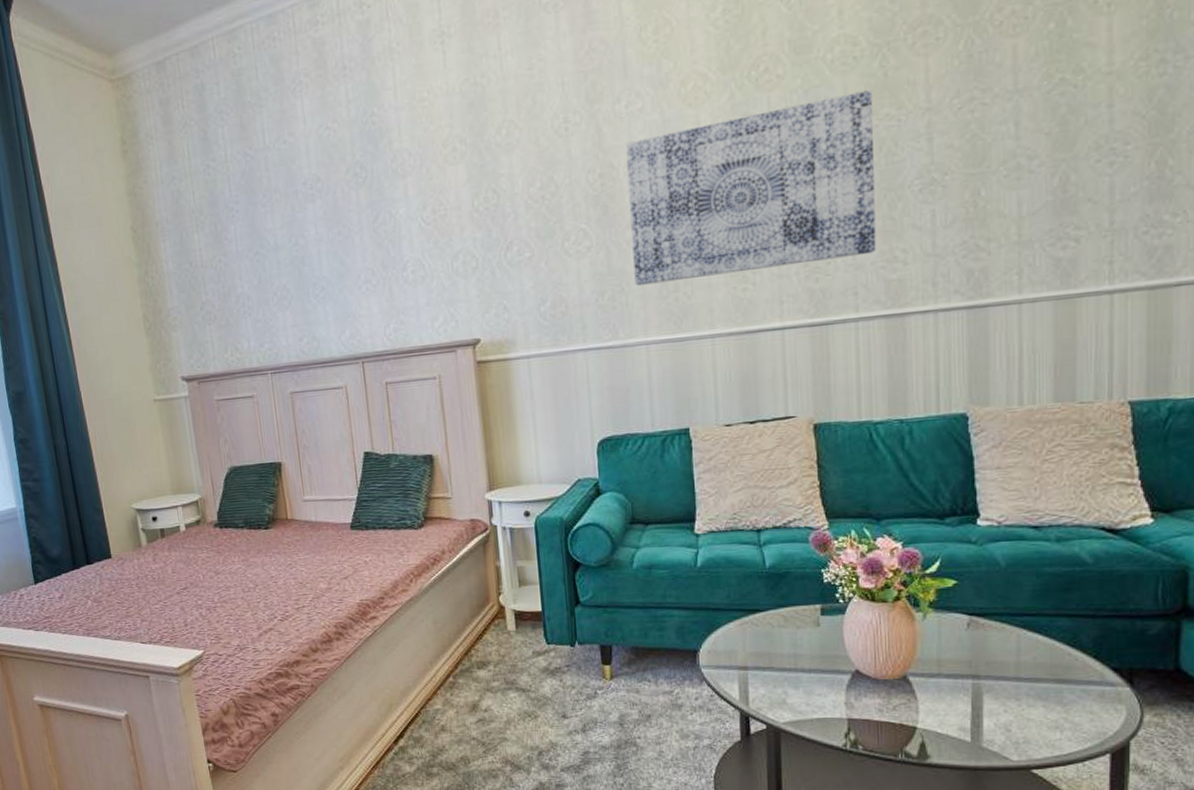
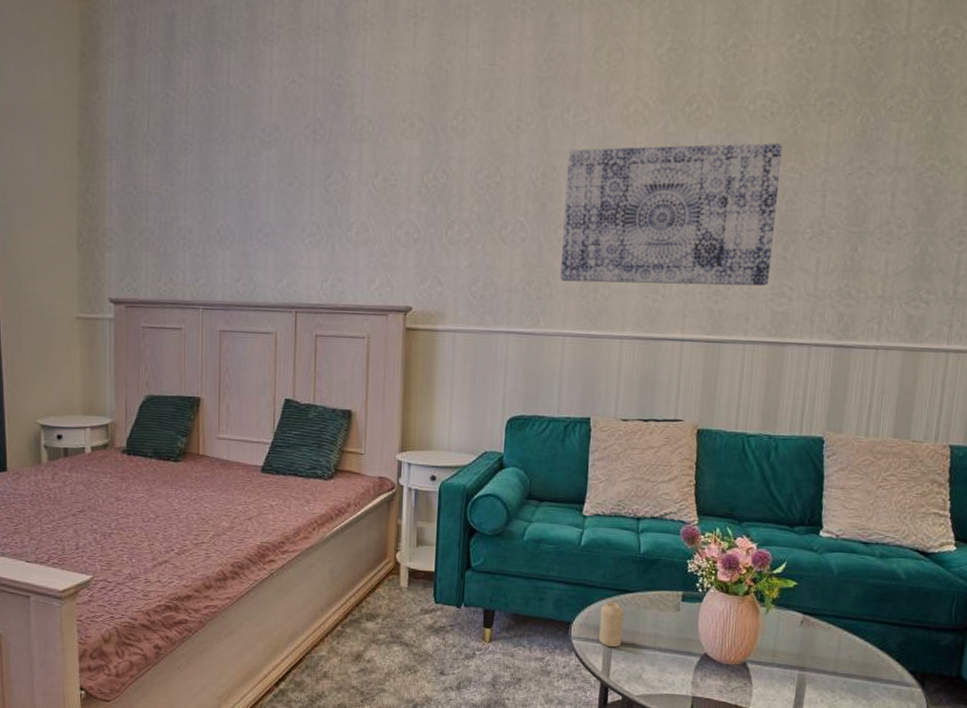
candle: none [728,623,758,673] -> present [598,602,625,648]

